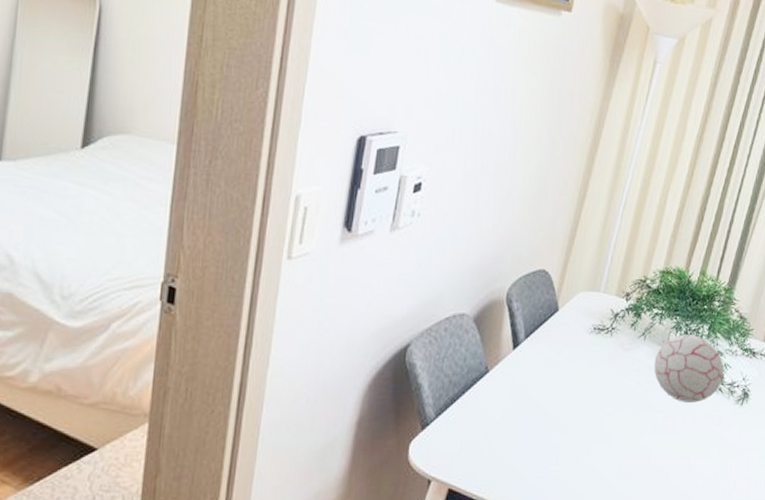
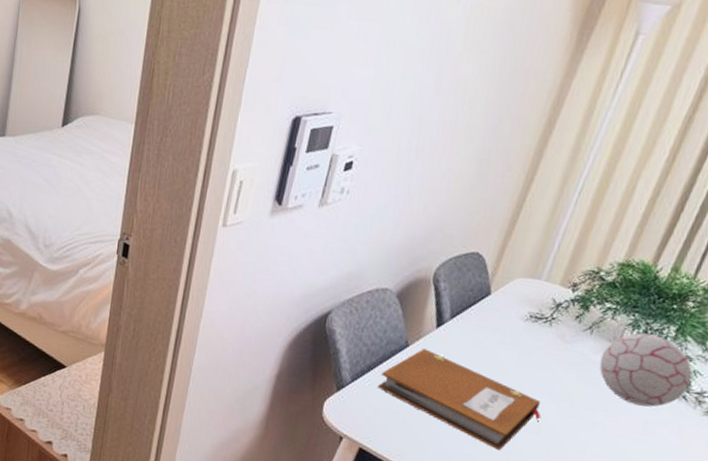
notebook: none [462,373,611,467] -> present [378,348,541,451]

